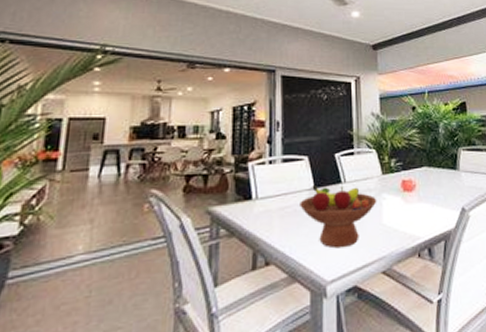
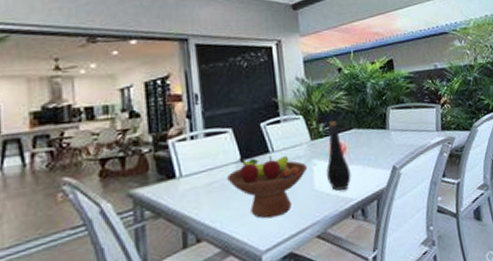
bottle: none [396,157,420,227] -> present [326,121,351,191]

